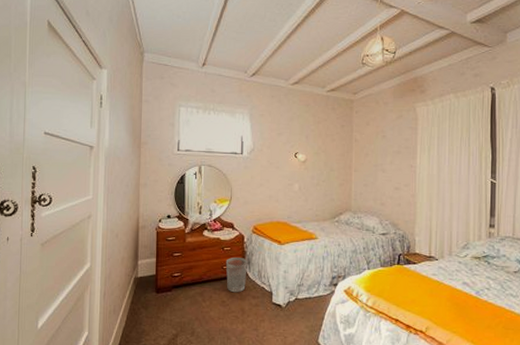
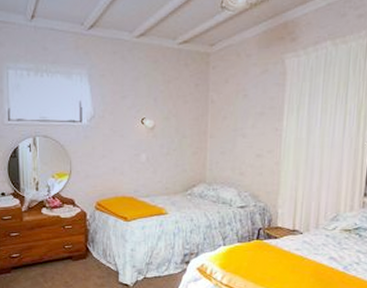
wastebasket: present [225,256,248,293] -> none [67,235,91,273]

